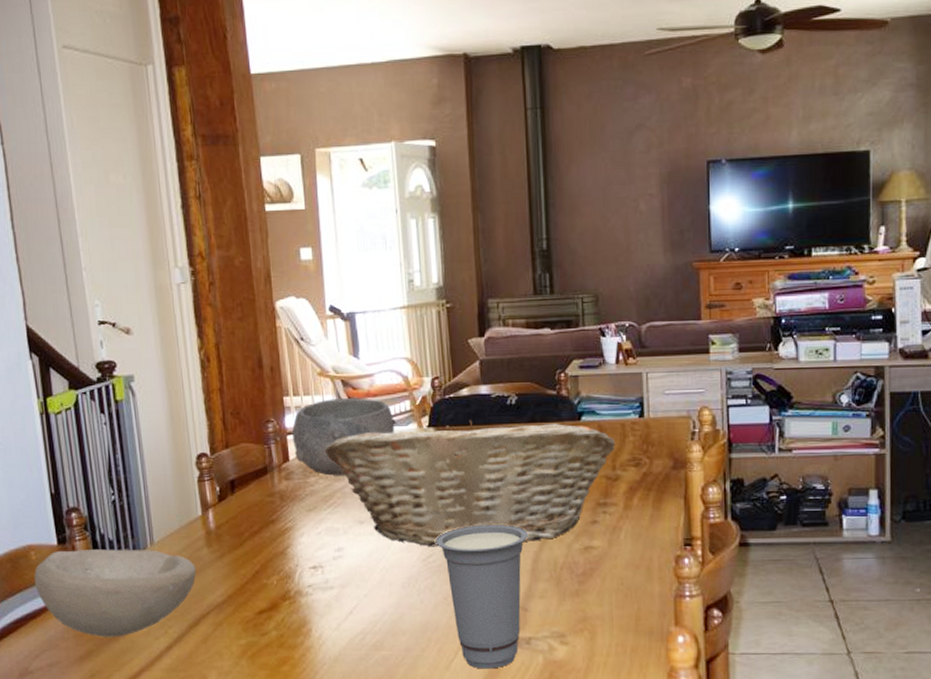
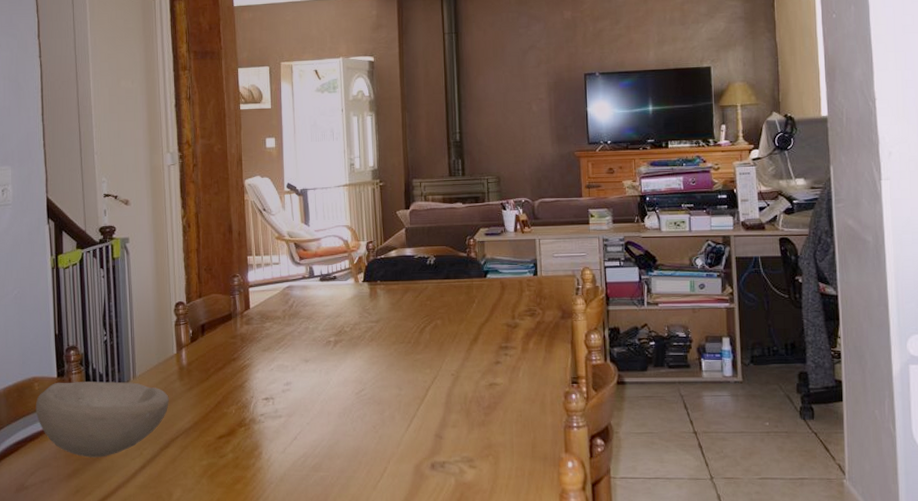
bowl: present [292,398,395,476] -> none [254,258,336,322]
fruit basket: present [324,419,616,547] -> none [279,276,515,382]
cup: present [436,524,529,669] -> none [367,363,444,489]

